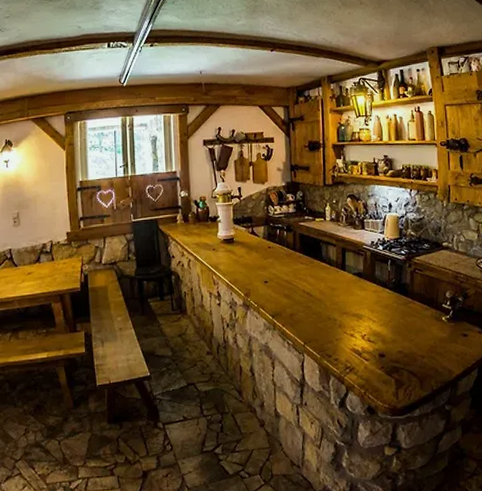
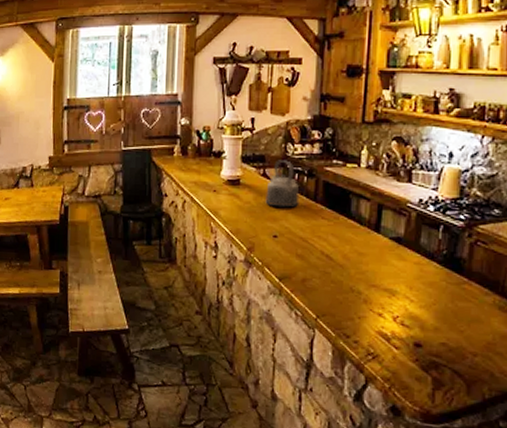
kettle: none [255,219,282,258] -> present [265,160,300,208]

